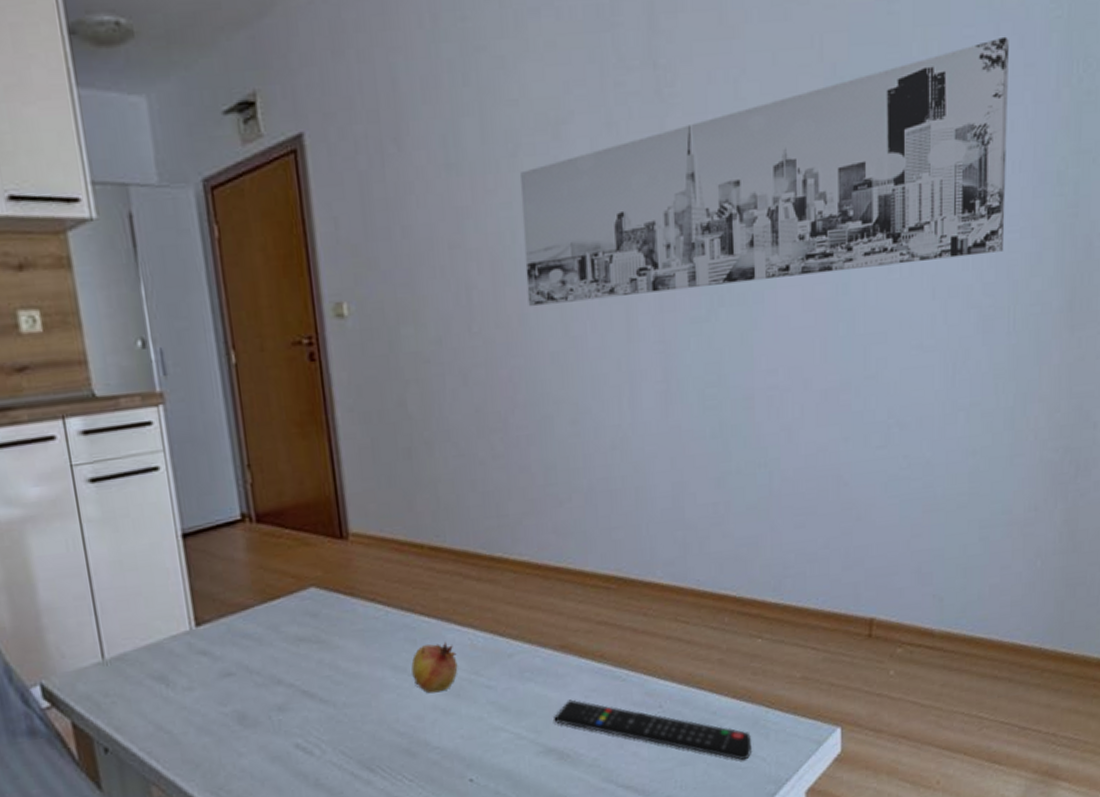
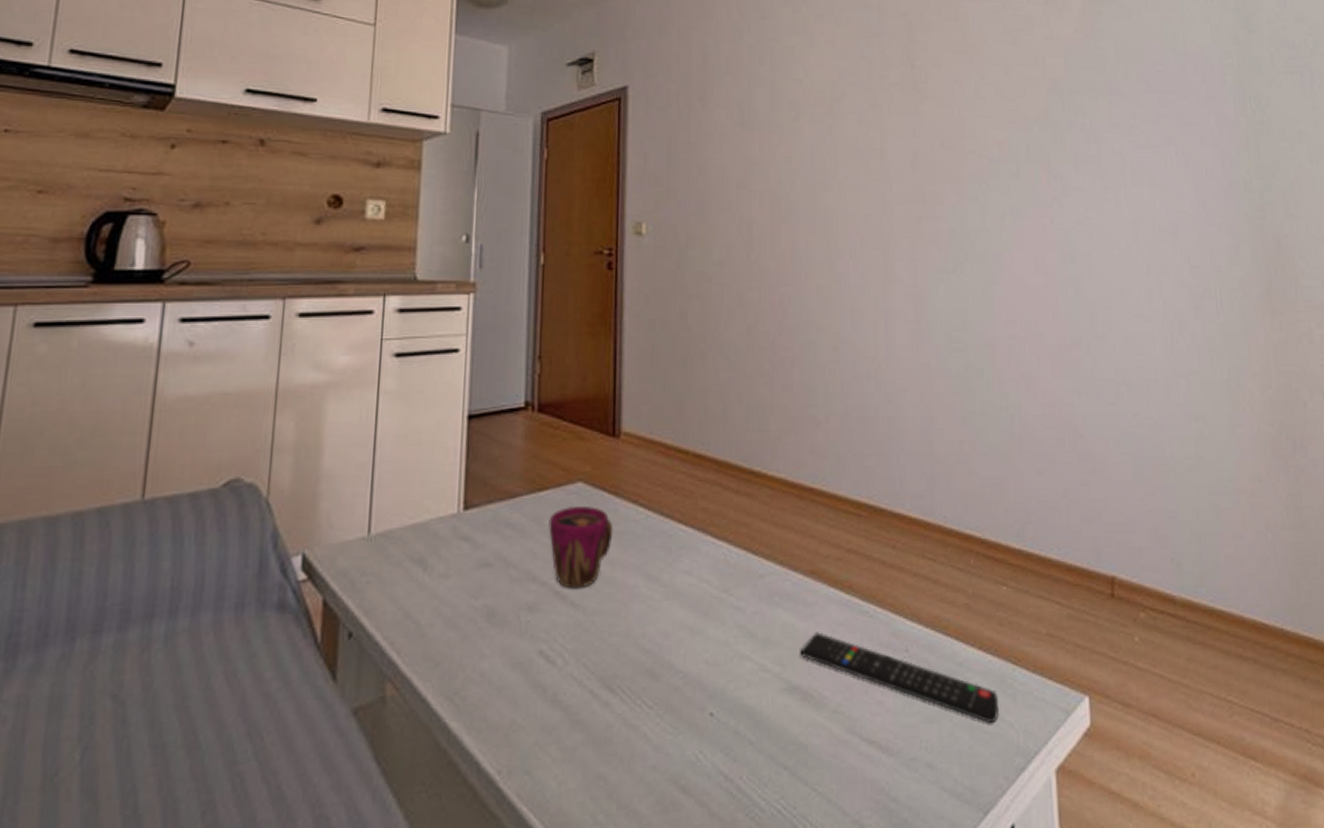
cup: none [285,609,354,687] -> present [548,506,614,589]
fruit: present [411,641,458,694] -> none [664,553,709,609]
wall art: present [519,36,1009,307] -> none [799,74,1206,244]

